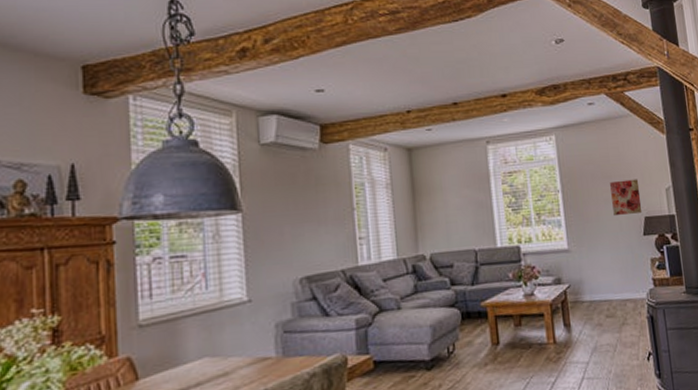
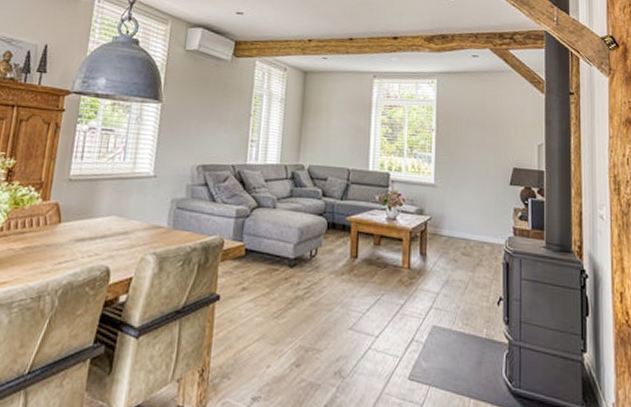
wall art: present [610,179,643,215] -> none [483,129,512,163]

